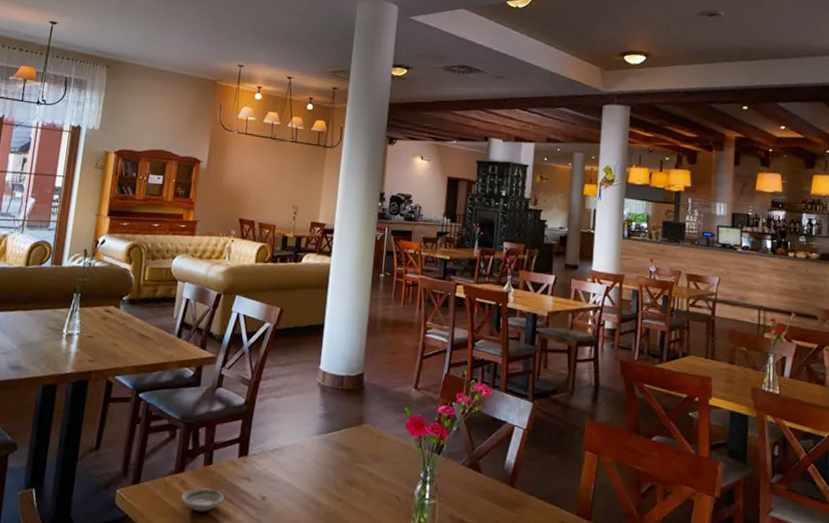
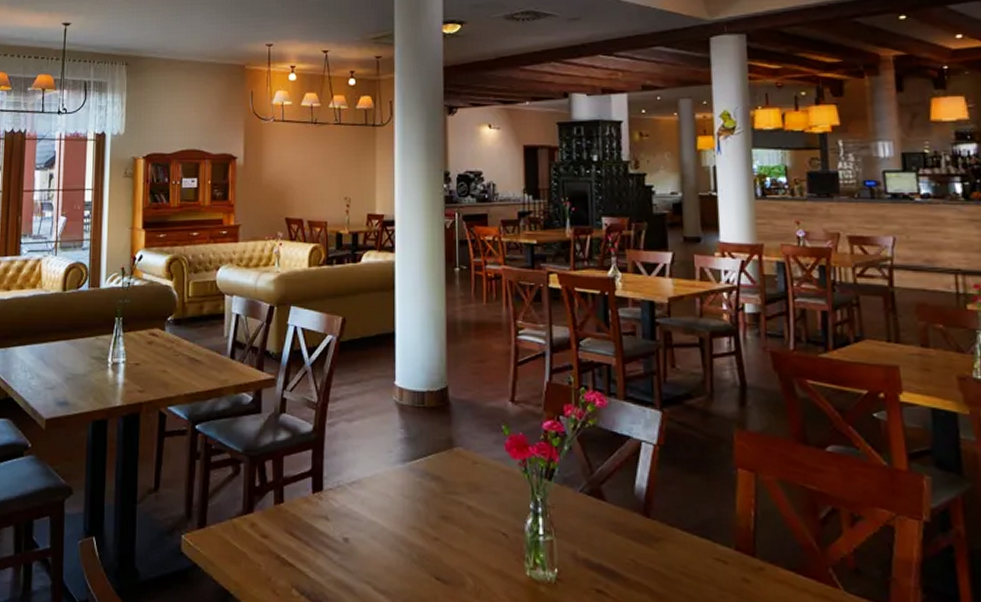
saucer: present [181,488,225,512] -> none [253,530,302,558]

